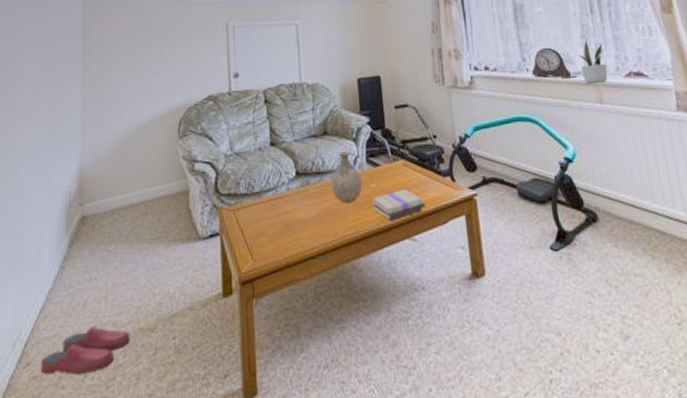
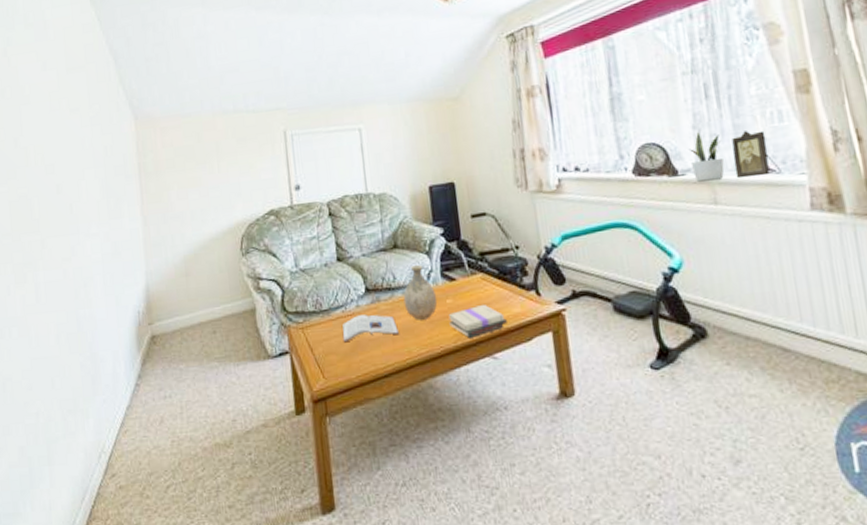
slippers: present [40,326,130,375] -> none [125,441,208,485]
magazine: none [272,197,326,225] -> present [342,314,399,343]
photo frame: none [613,42,653,82] -> present [732,130,782,179]

